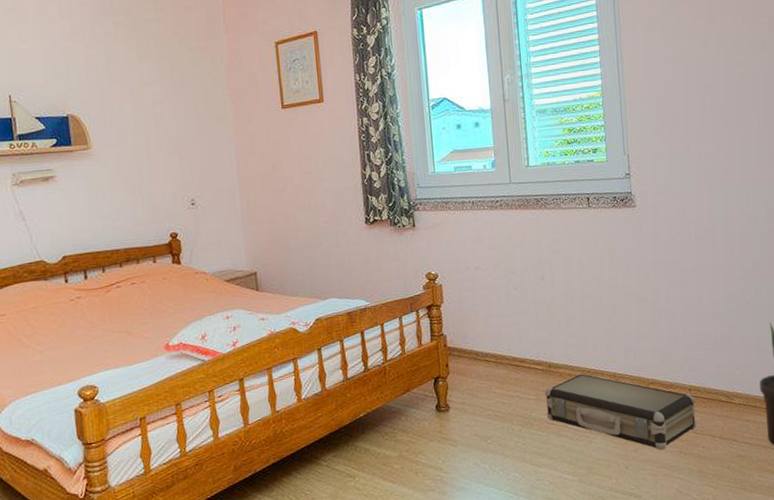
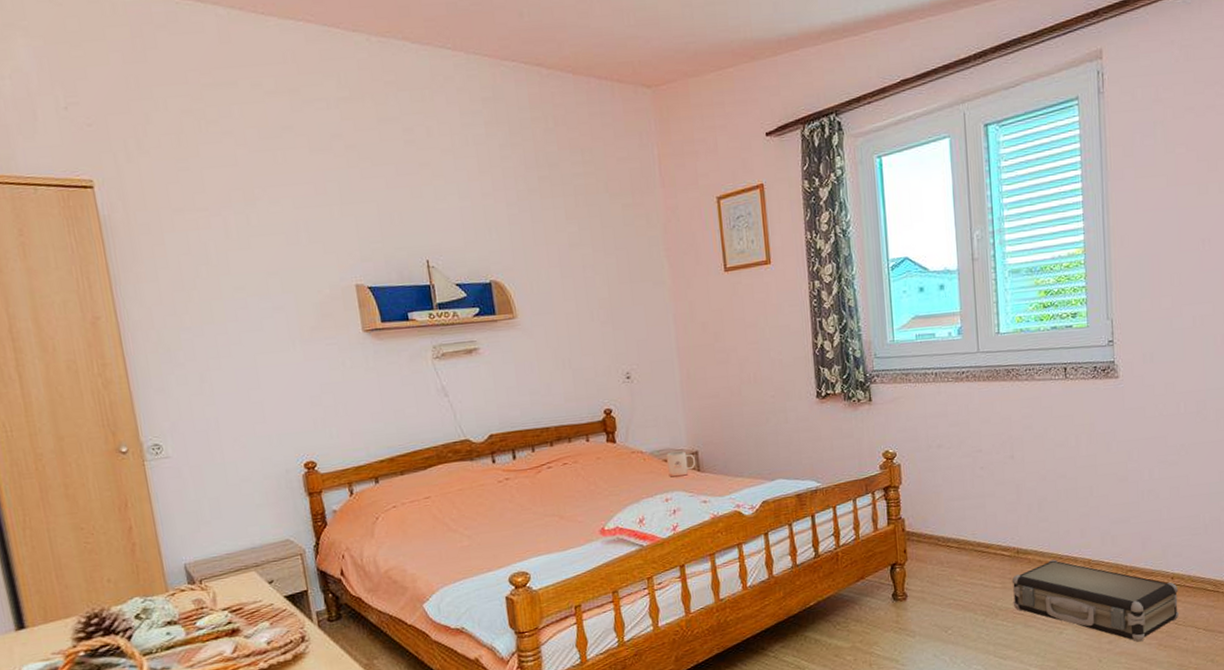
mug: none [227,271,255,297] -> present [666,450,696,478]

